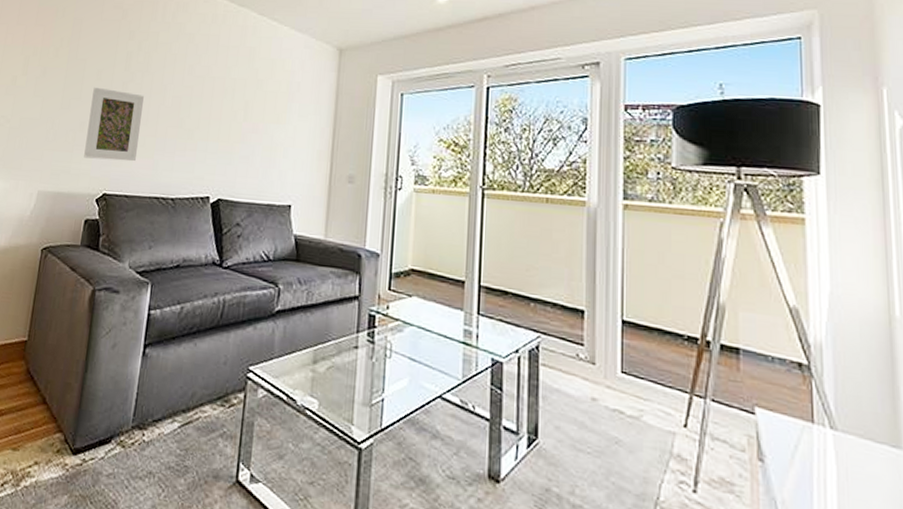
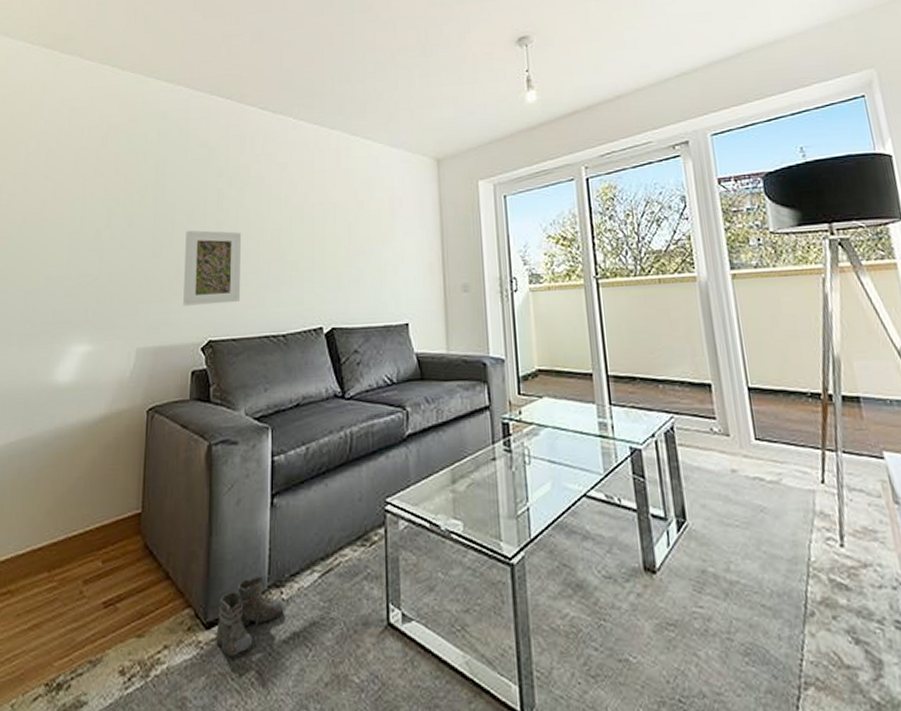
boots: none [73,416,144,485] -> present [209,576,284,658]

